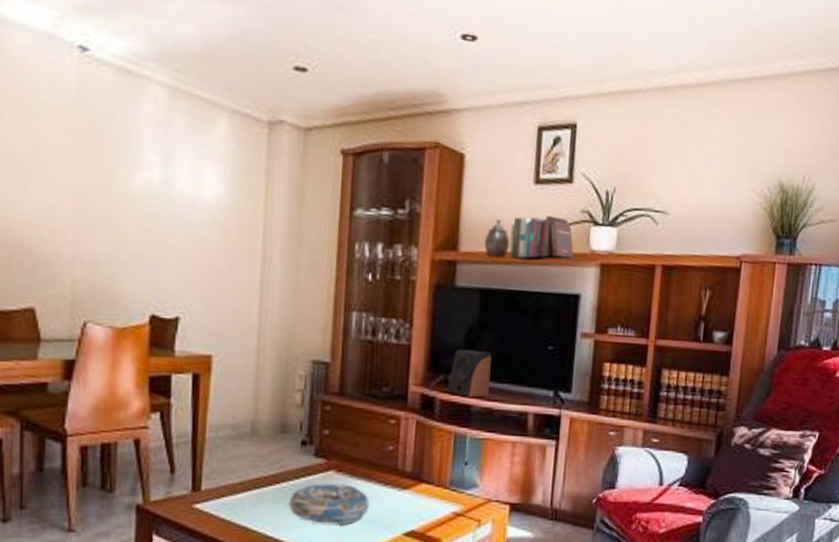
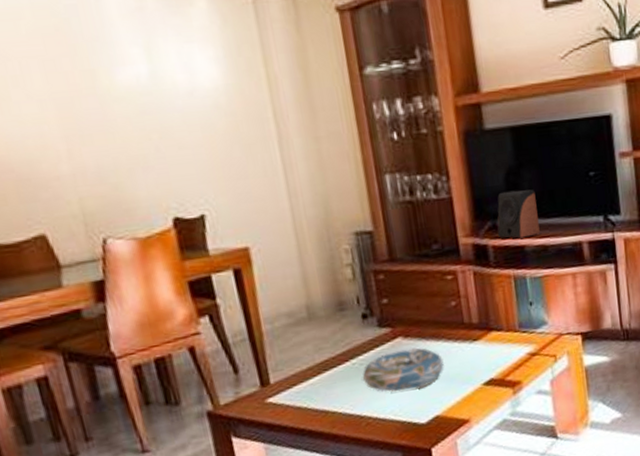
decorative jar: present [484,219,511,259] -> none [504,52,532,94]
books: present [509,216,574,262] -> none [528,39,598,91]

